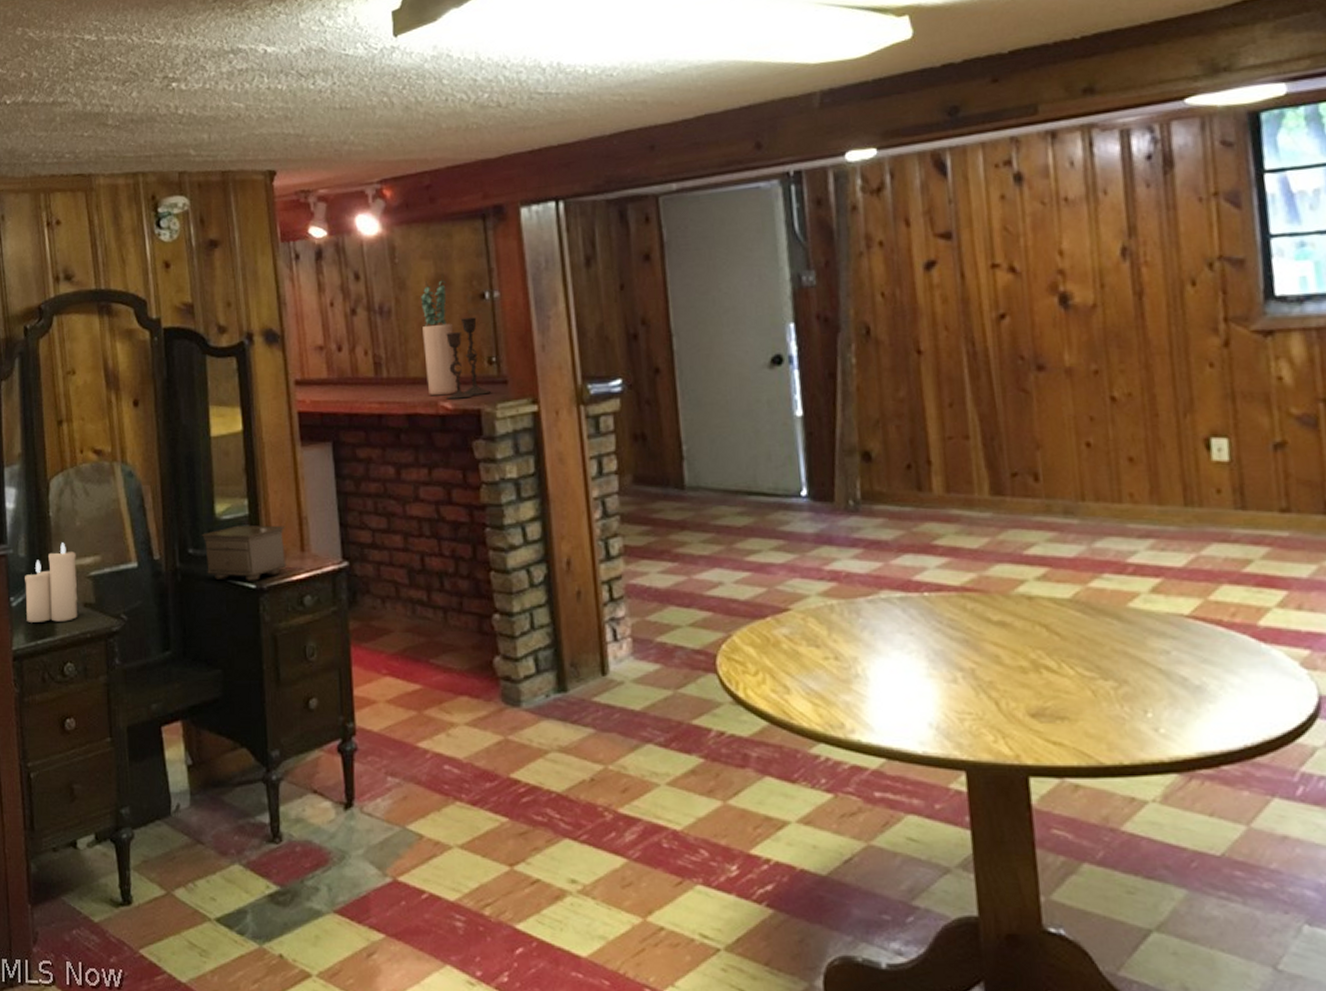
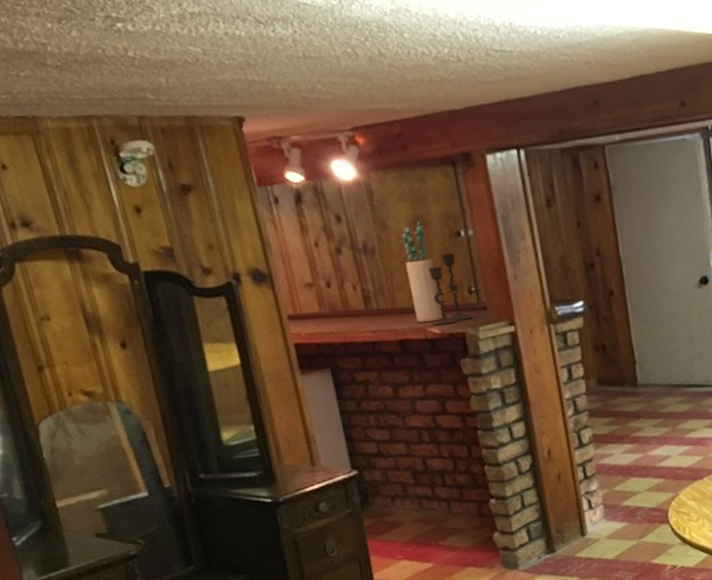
candle: present [25,543,78,622] -> none [25,481,90,558]
jewelry box: present [201,525,287,581] -> none [210,445,300,499]

